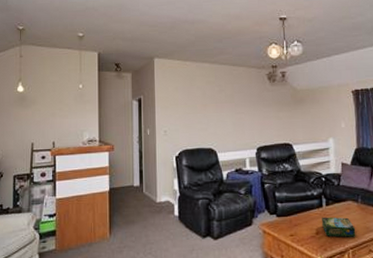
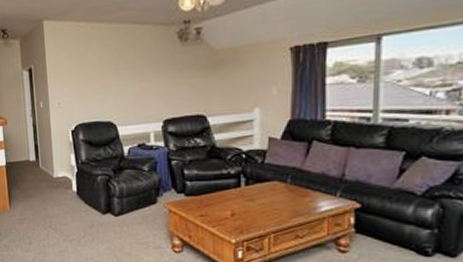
board game: present [322,217,356,238] -> none [239,198,281,222]

